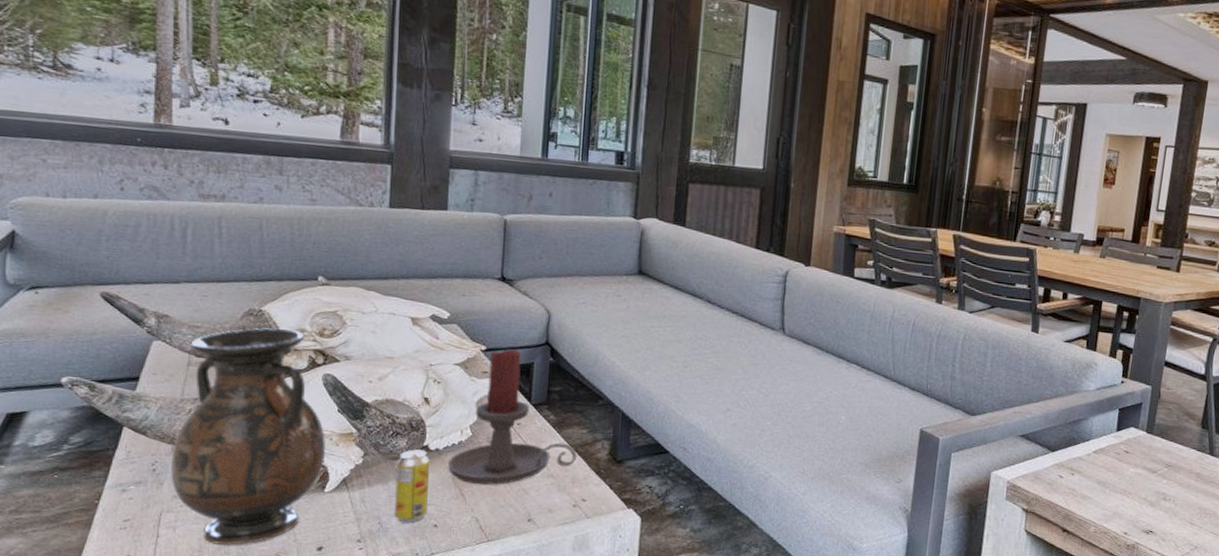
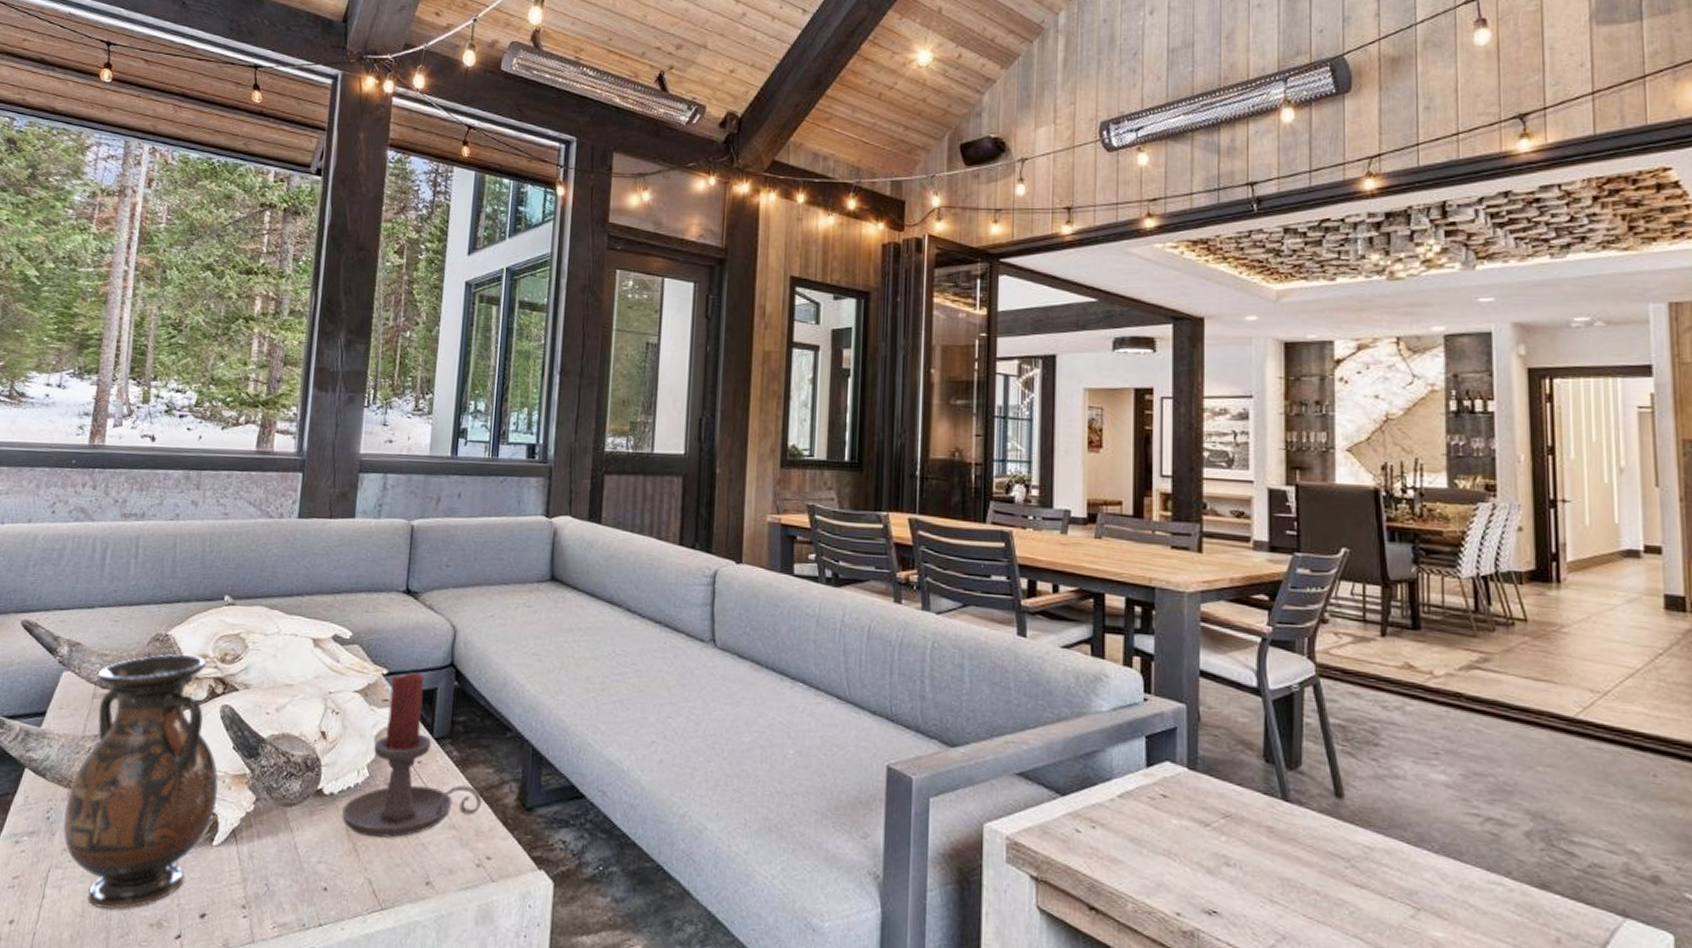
beverage can: present [394,449,430,523] -> none [282,793,323,885]

